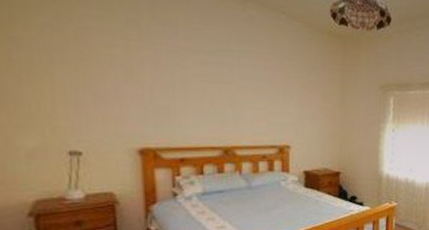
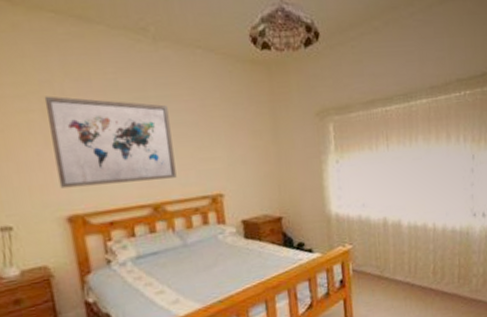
wall art: none [129,34,249,126] -> present [44,96,177,189]

